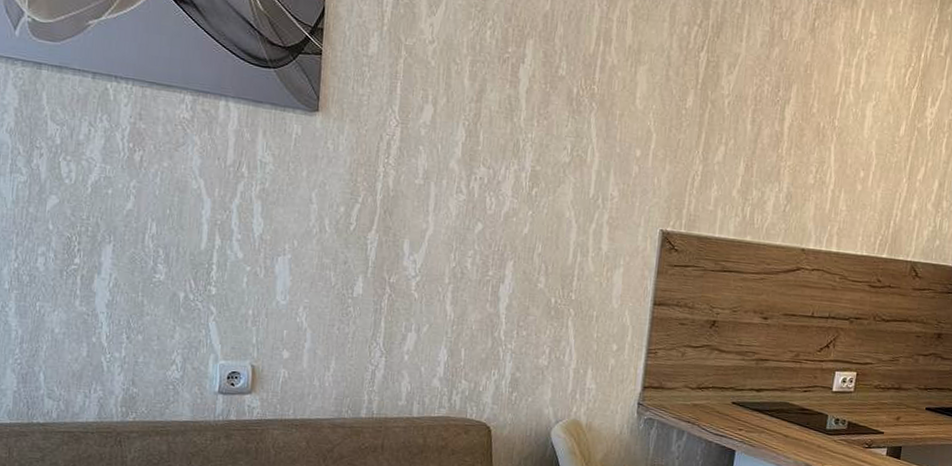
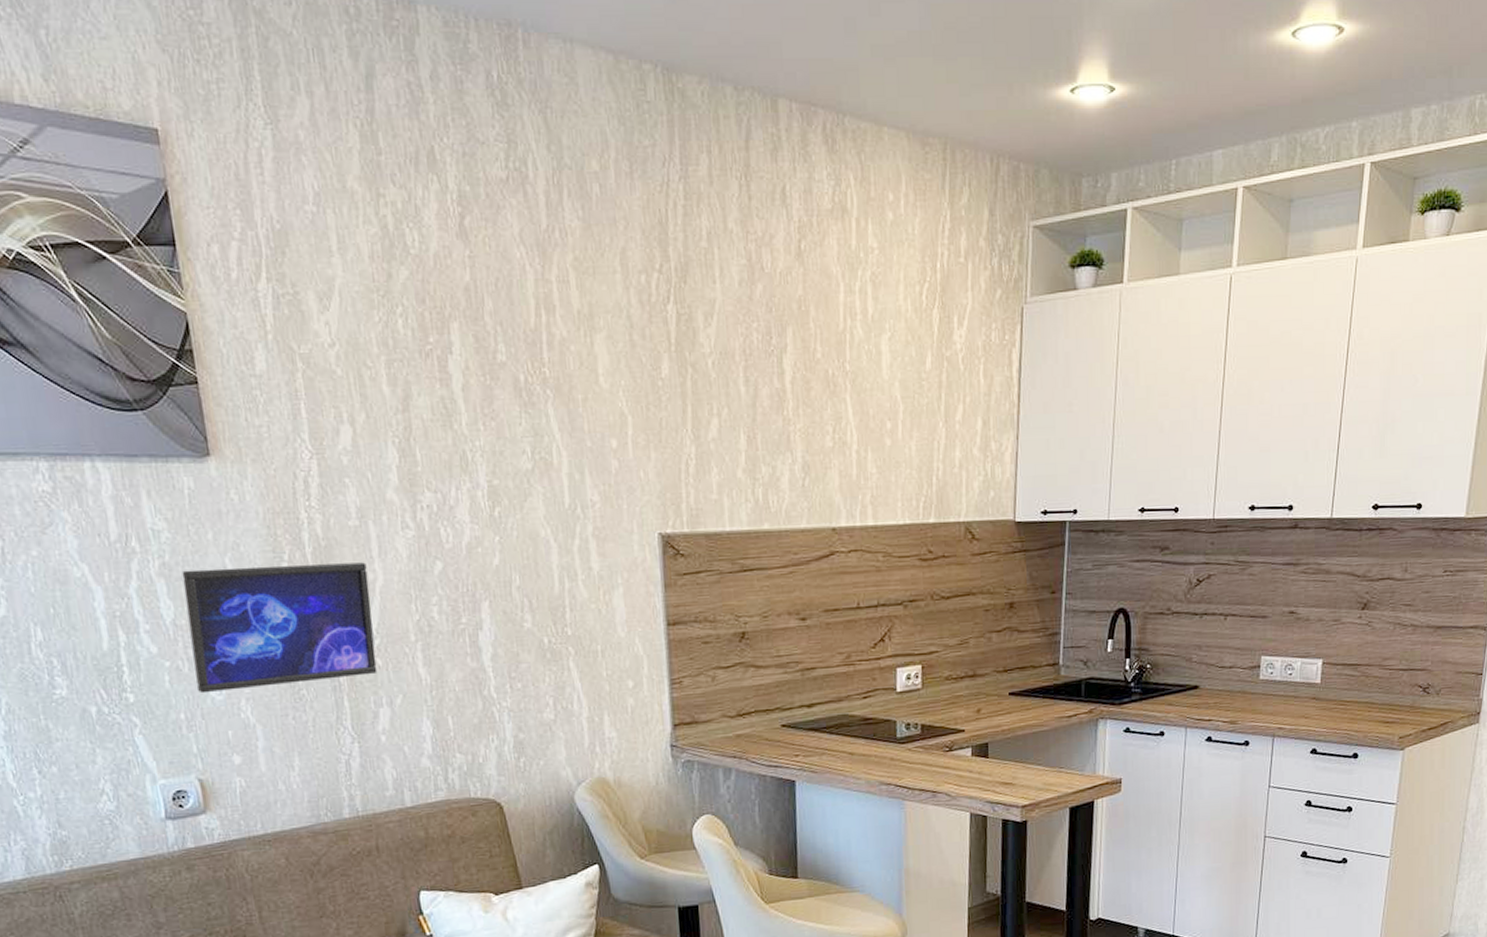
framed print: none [268,197,422,305] -> present [182,562,378,694]

